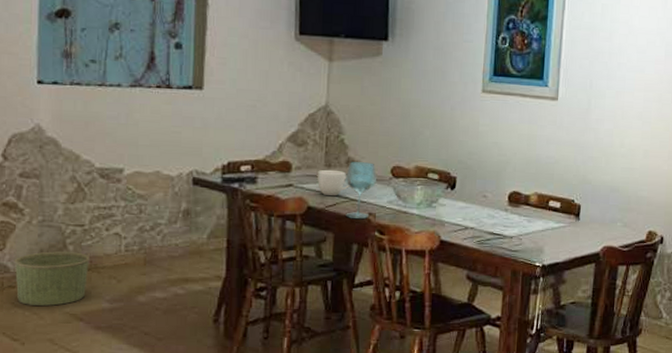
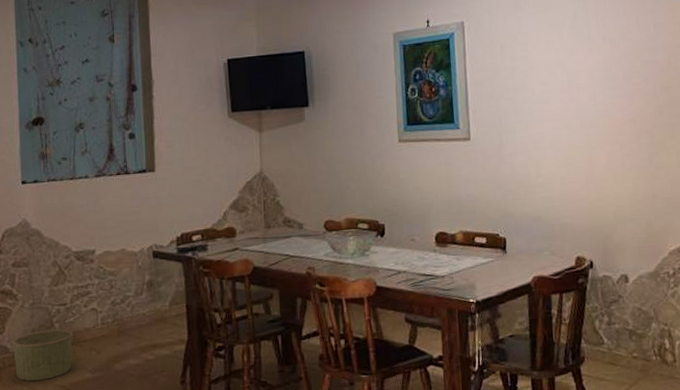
cup: present [317,169,349,197] -> none [259,230,288,256]
wine glass: present [344,162,377,220] -> none [283,220,313,274]

